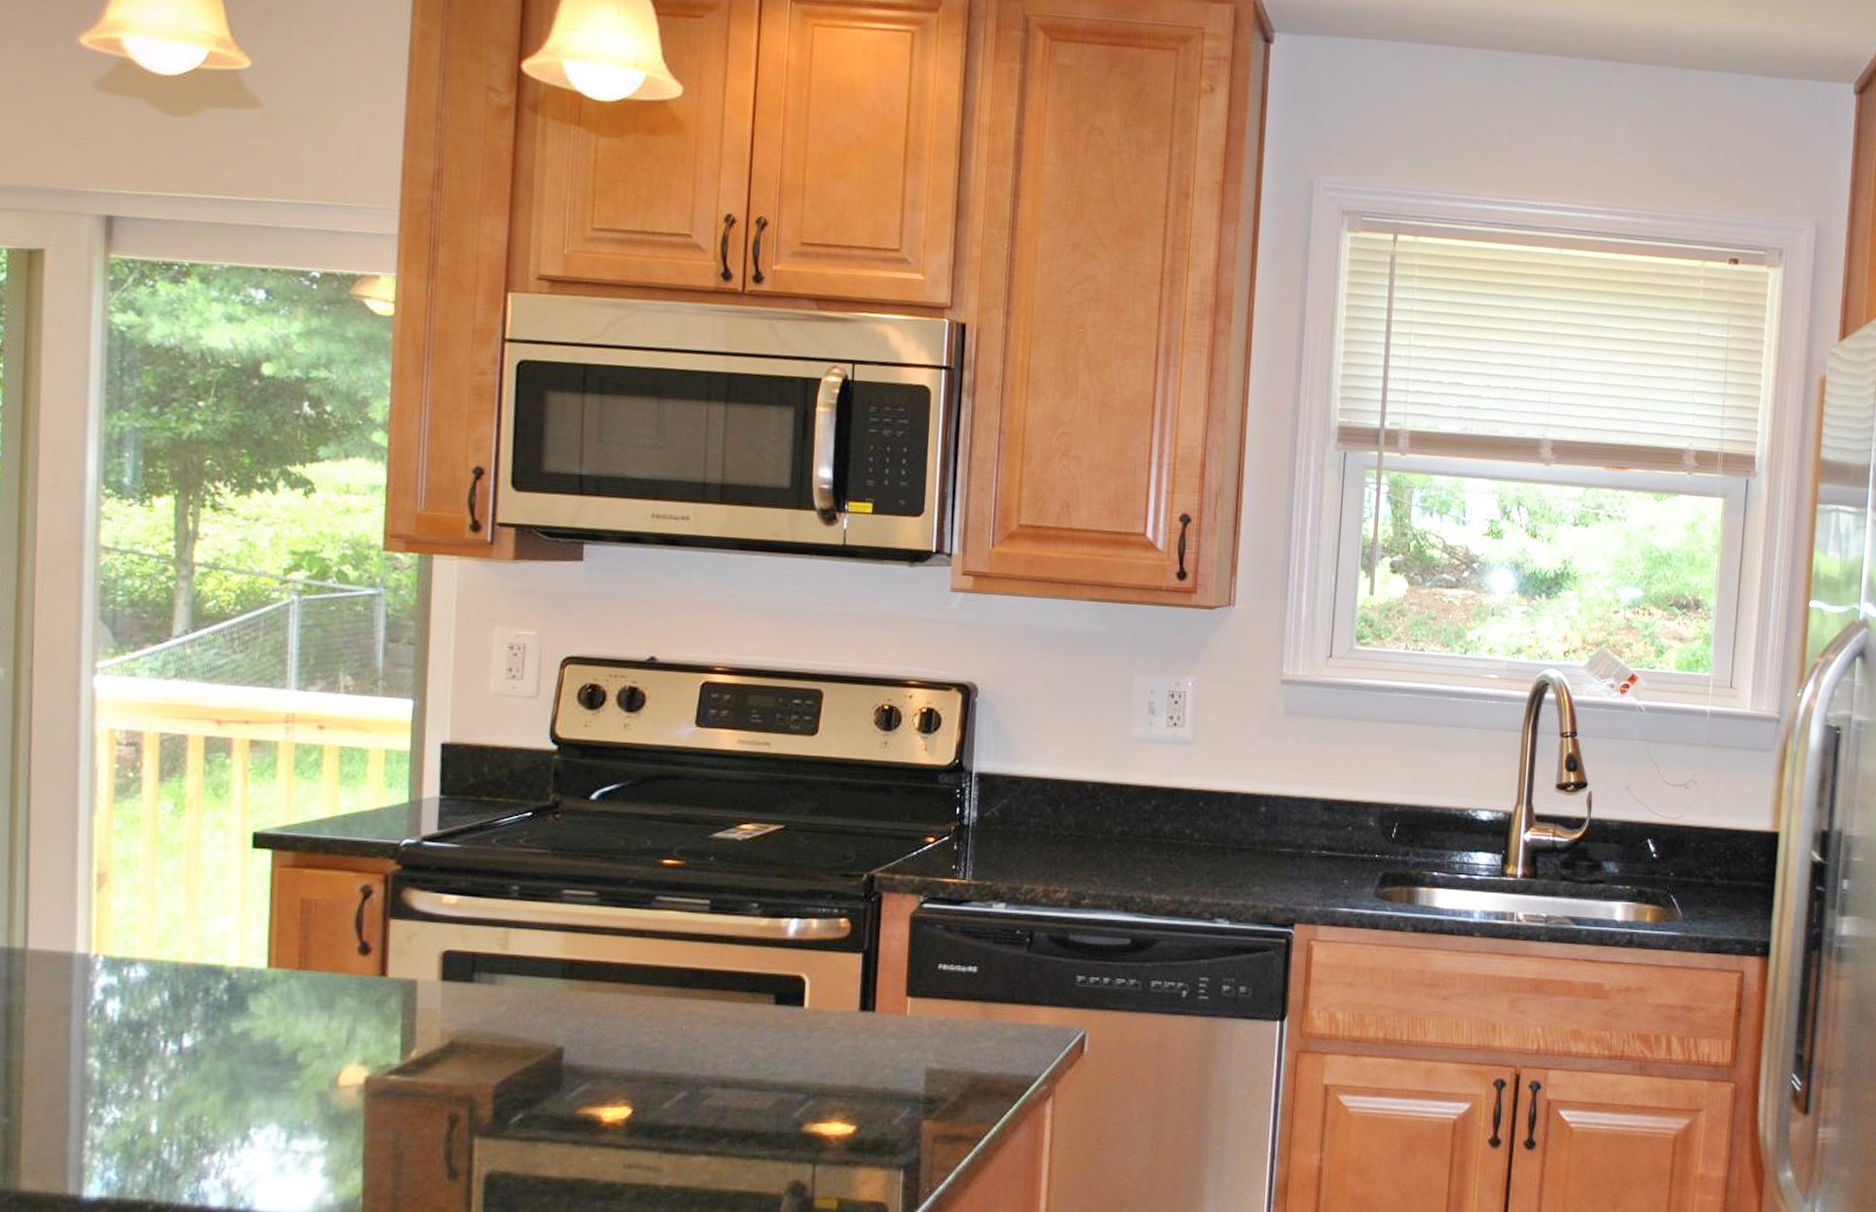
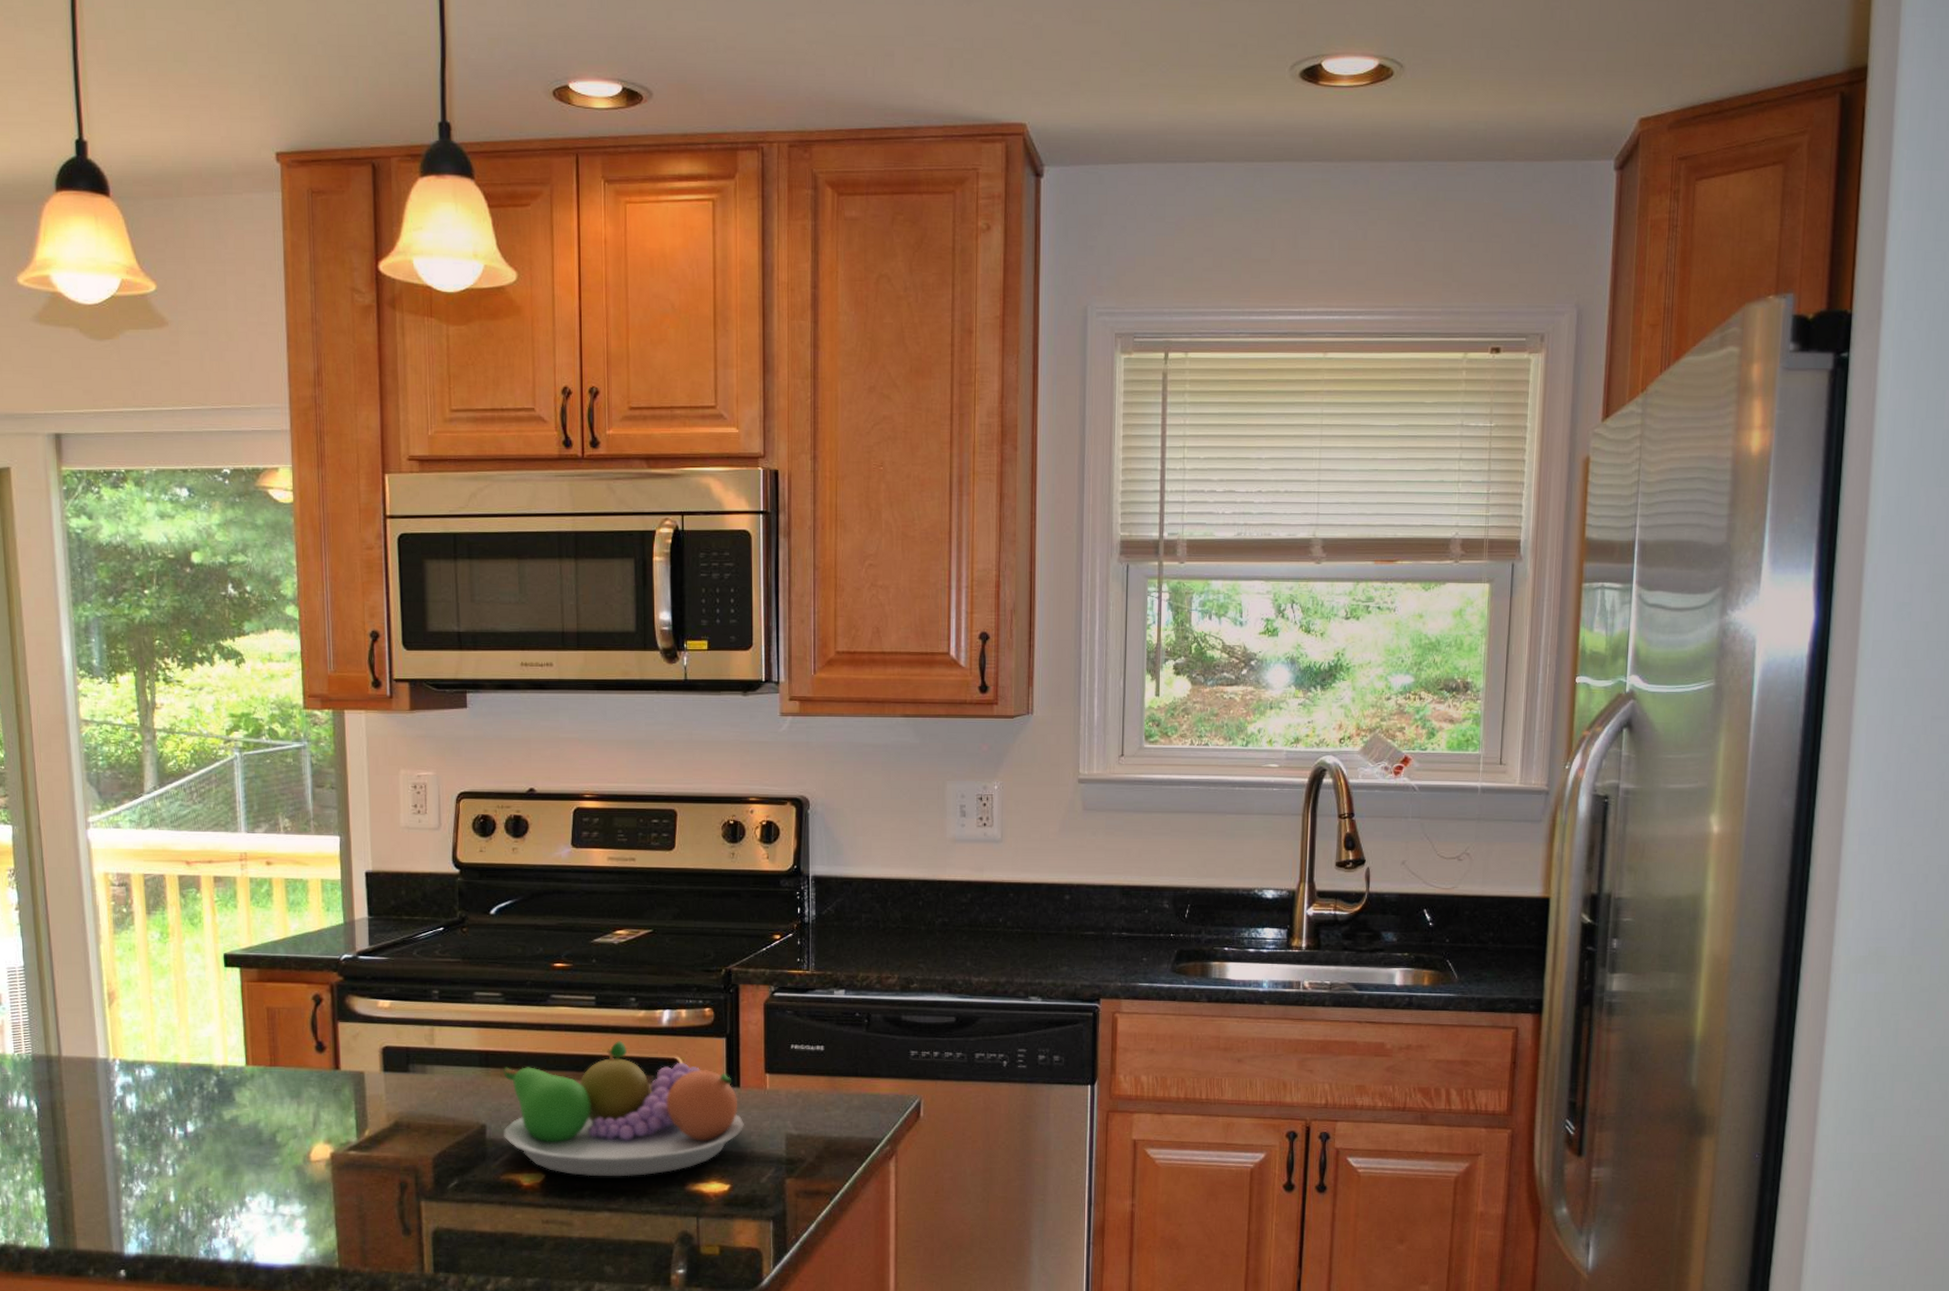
fruit bowl: none [585,953,878,1115] -> present [503,1041,744,1177]

